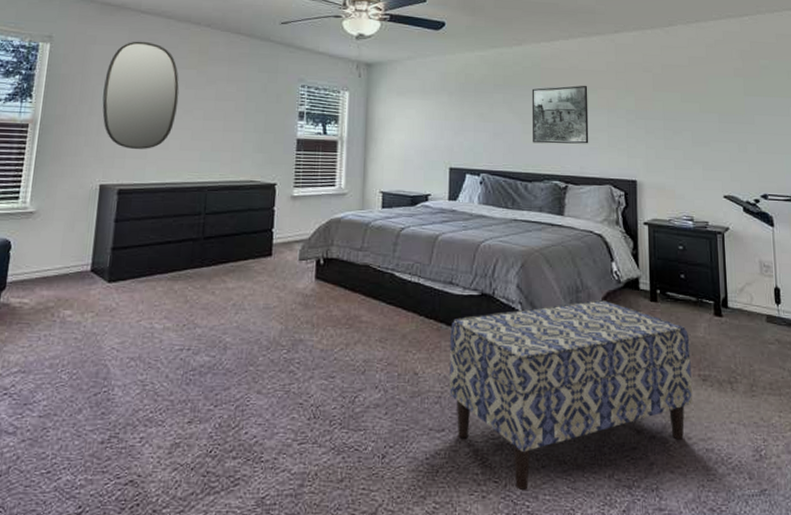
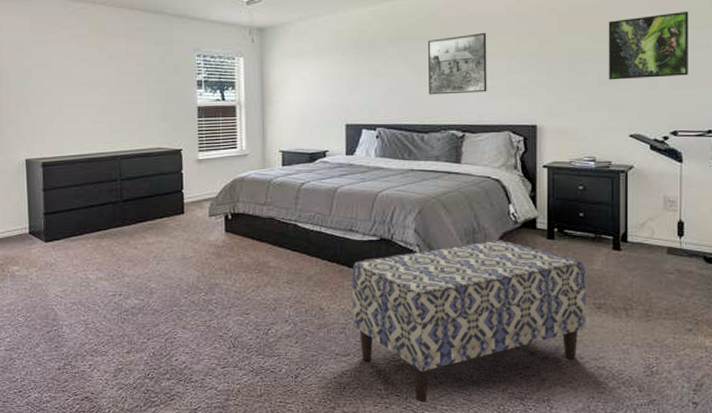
home mirror: present [102,41,180,149] -> none [16,24,85,126]
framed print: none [698,80,773,141] -> present [608,11,689,80]

